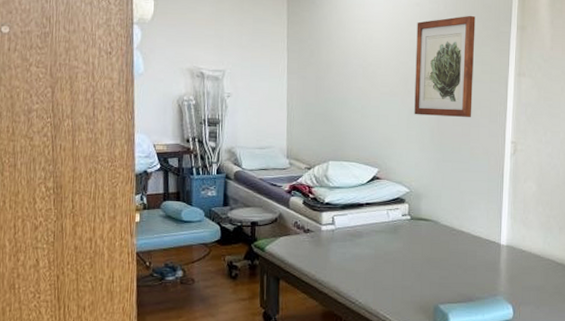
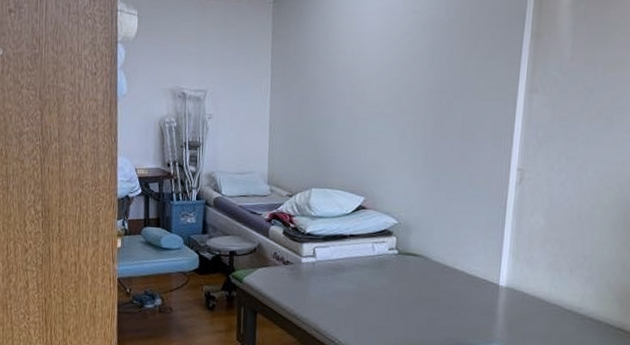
wall art: present [414,15,476,117] -> none [406,22,482,140]

